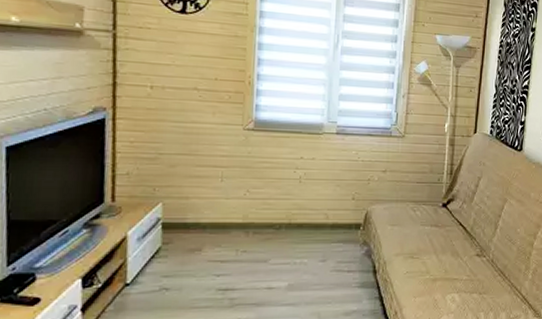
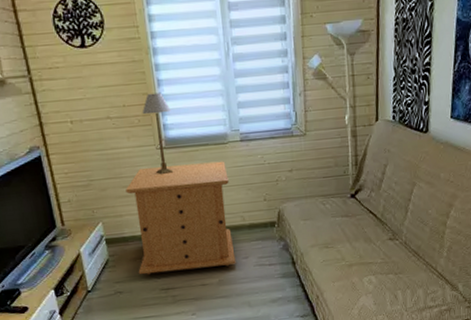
dresser: none [194,147,318,271] -> present [125,161,236,276]
table lamp: none [234,71,267,158] -> present [142,92,174,175]

